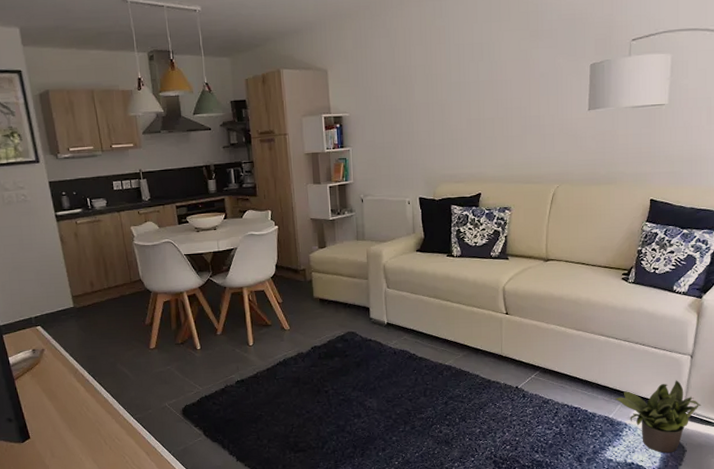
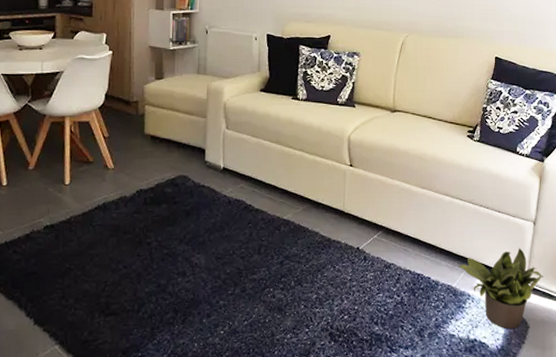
books: none [327,188,346,213] -> present [168,17,190,43]

